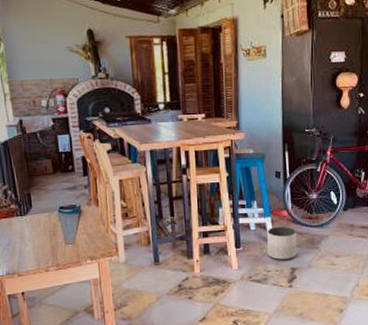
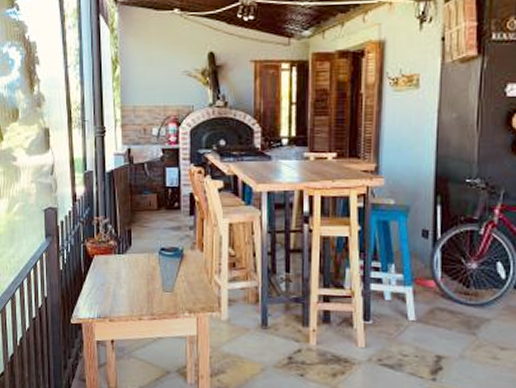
planter: present [267,226,297,261] -> none [405,299,447,345]

